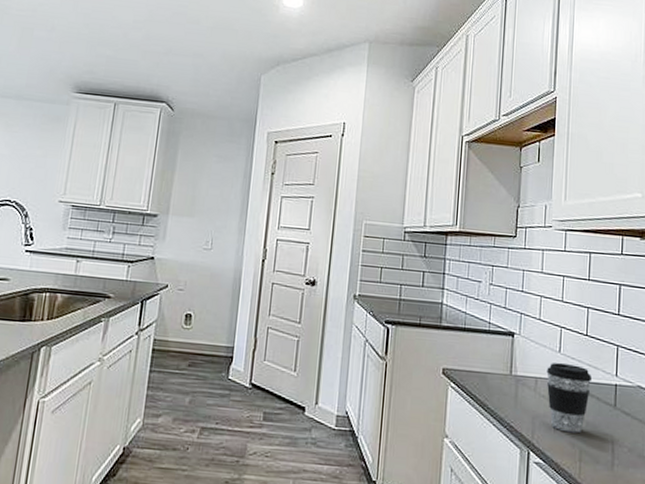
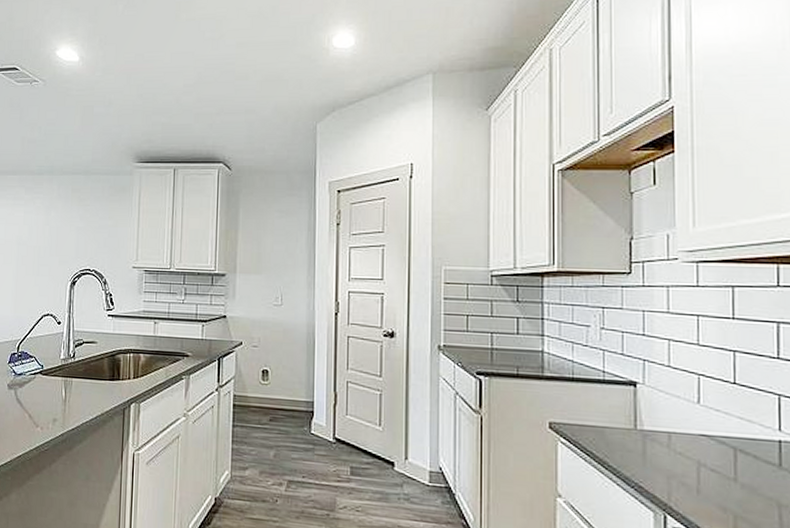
coffee cup: present [546,363,591,433] -> none [682,415,744,497]

